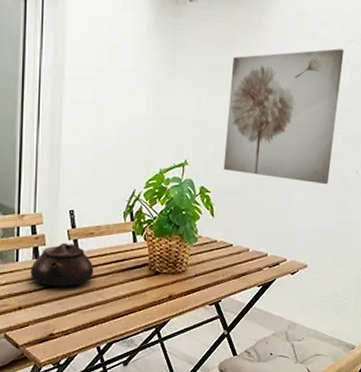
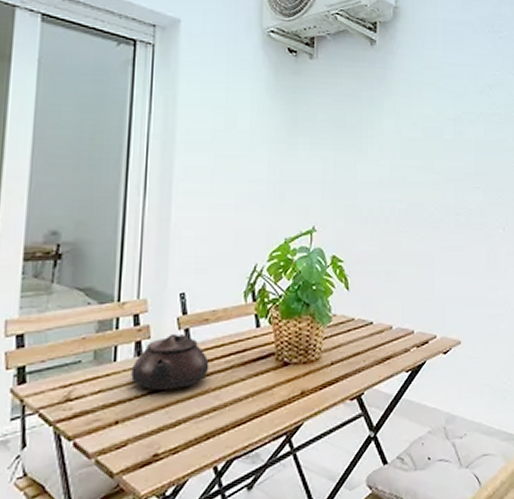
wall art: present [223,48,345,185] -> none [356,100,475,246]

